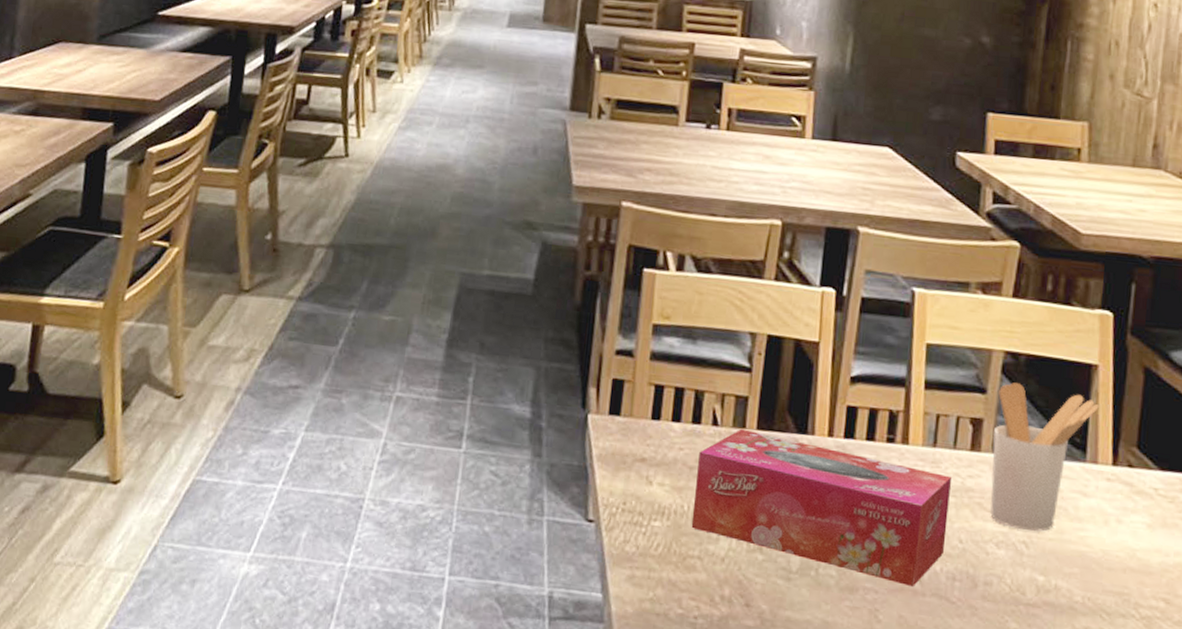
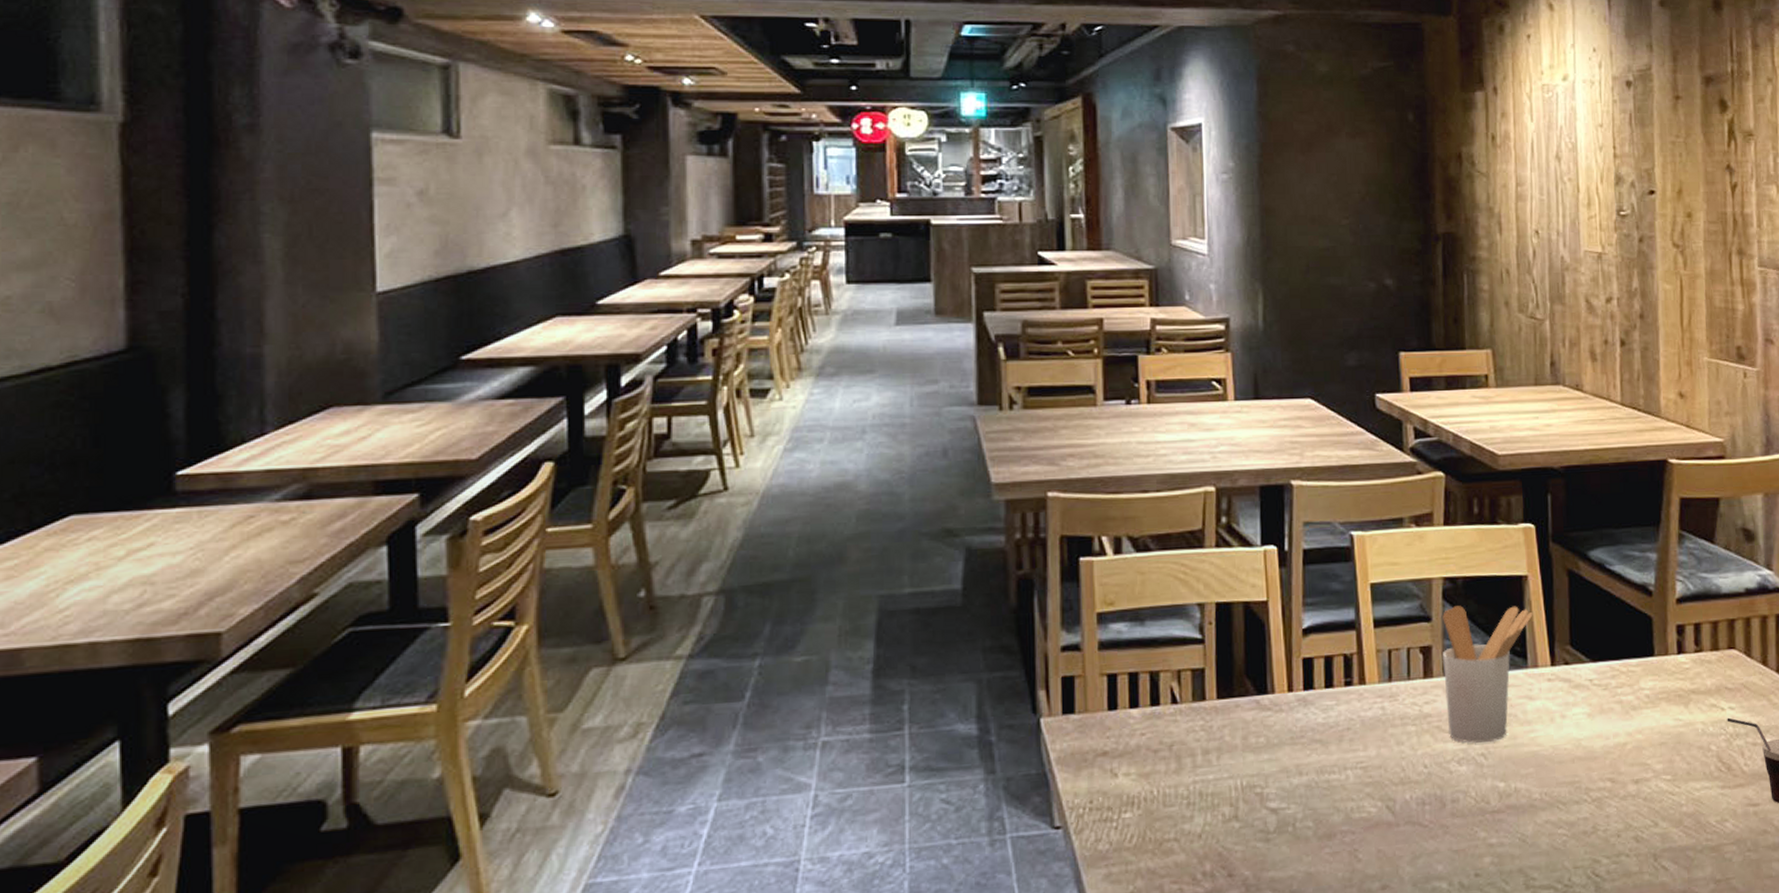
tissue box: present [691,429,952,586] -> none [1162,701,1412,820]

